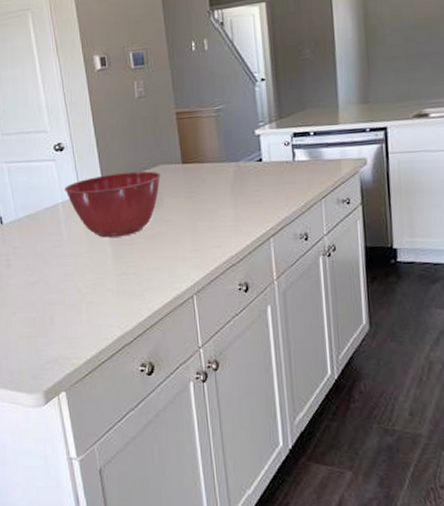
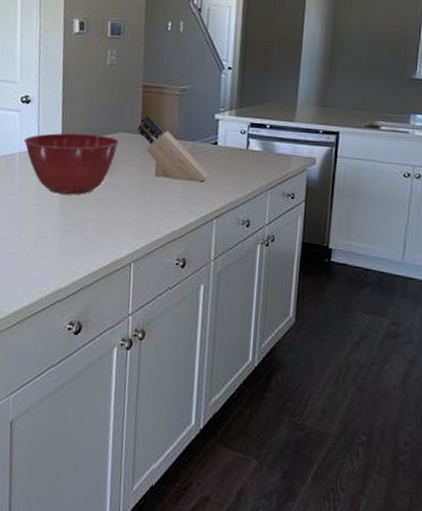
knife block: none [178,143,258,205] -> present [138,116,209,181]

